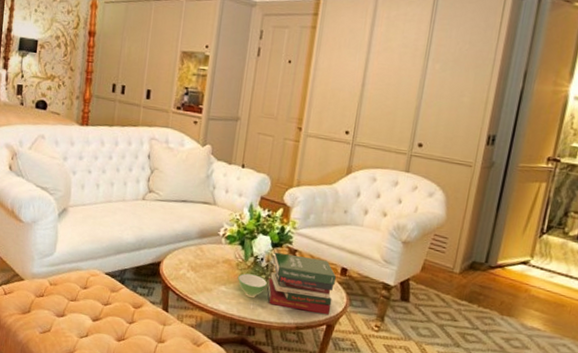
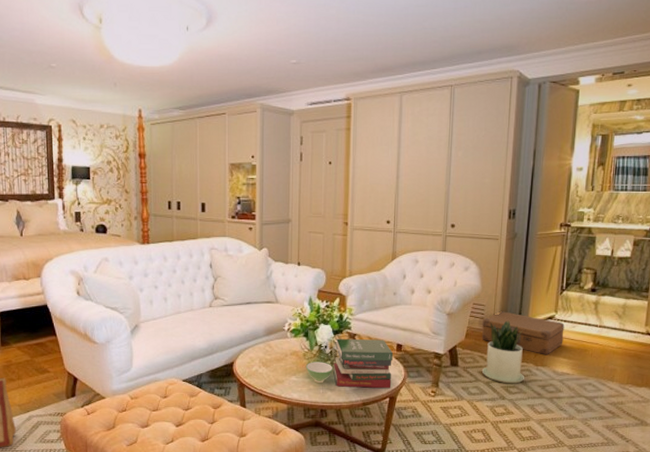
planter: none [435,257,490,332] -> present [481,320,525,384]
suitcase: none [440,247,541,305] -> present [482,311,565,355]

